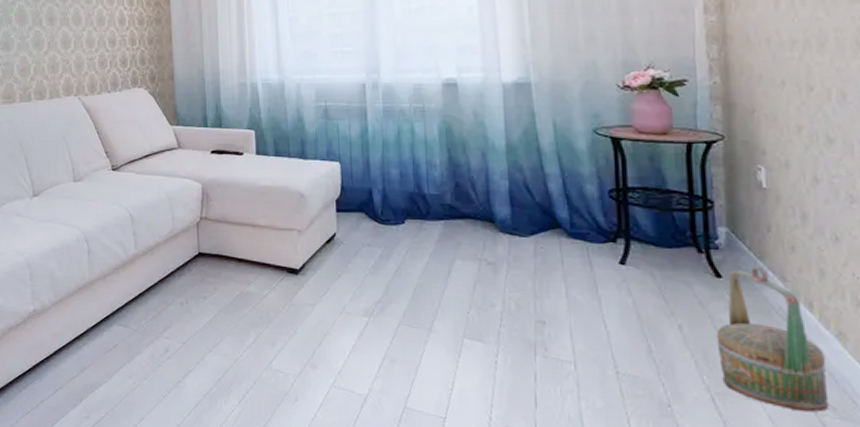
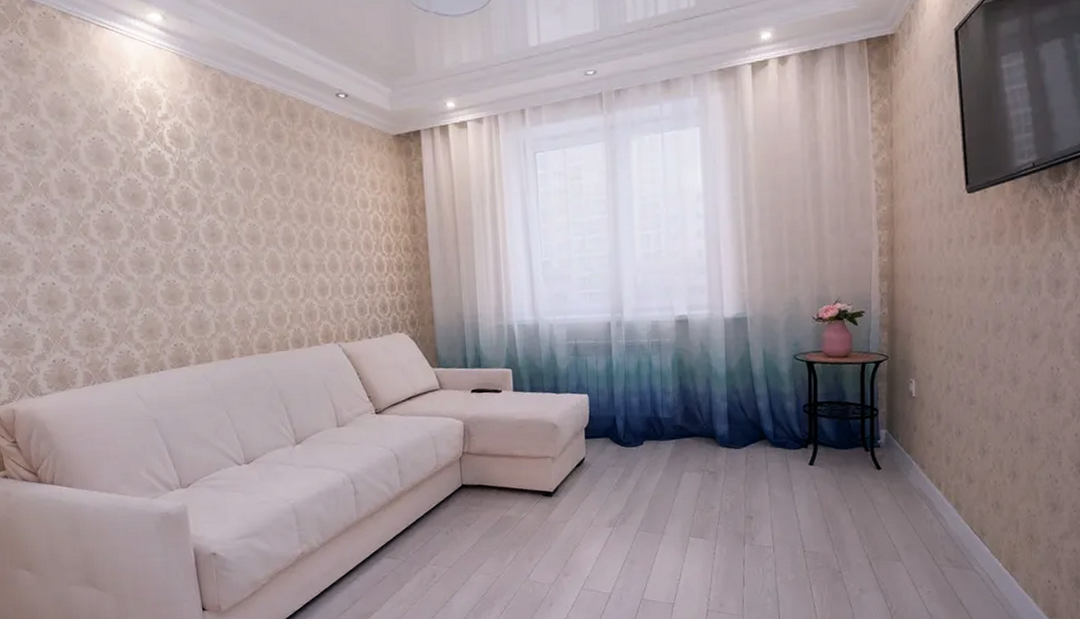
decorative basket: present [716,266,829,412] -> none [875,458,947,565]

